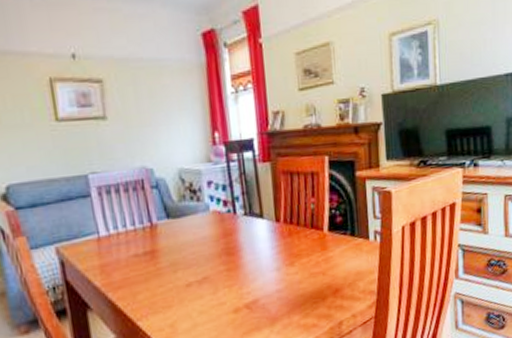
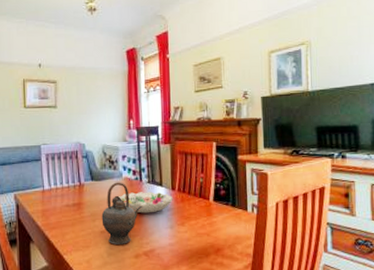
teapot: none [185,217,239,300] -> present [101,182,142,245]
decorative bowl: none [206,226,278,256] -> present [119,192,173,214]

